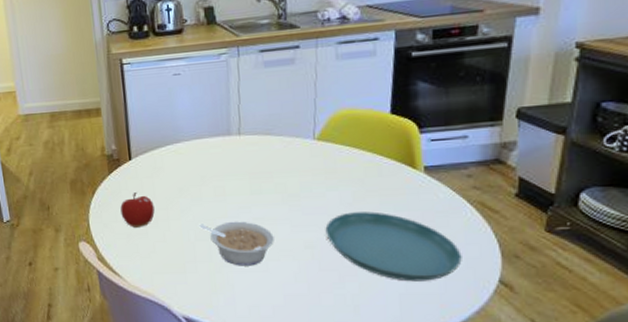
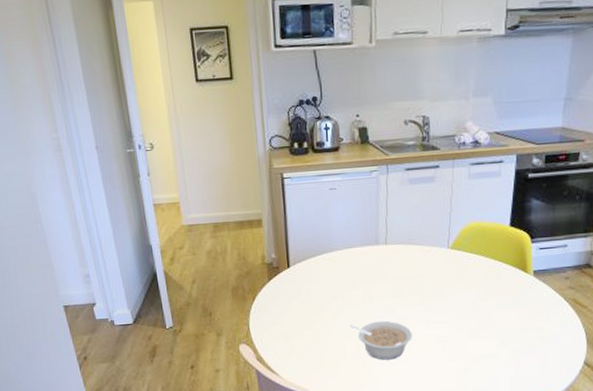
fruit: present [120,193,155,228] -> none [279,298,310,330]
saucer: present [325,211,462,282] -> none [454,309,558,367]

